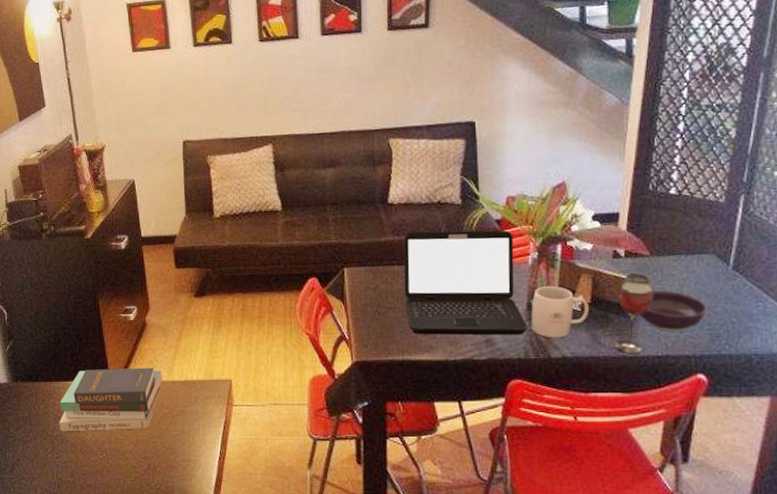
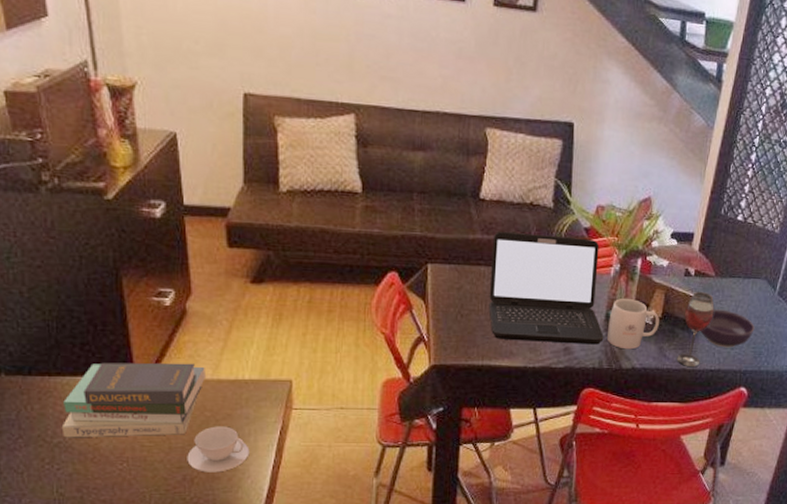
teacup: none [150,421,200,462] -> present [187,426,250,472]

